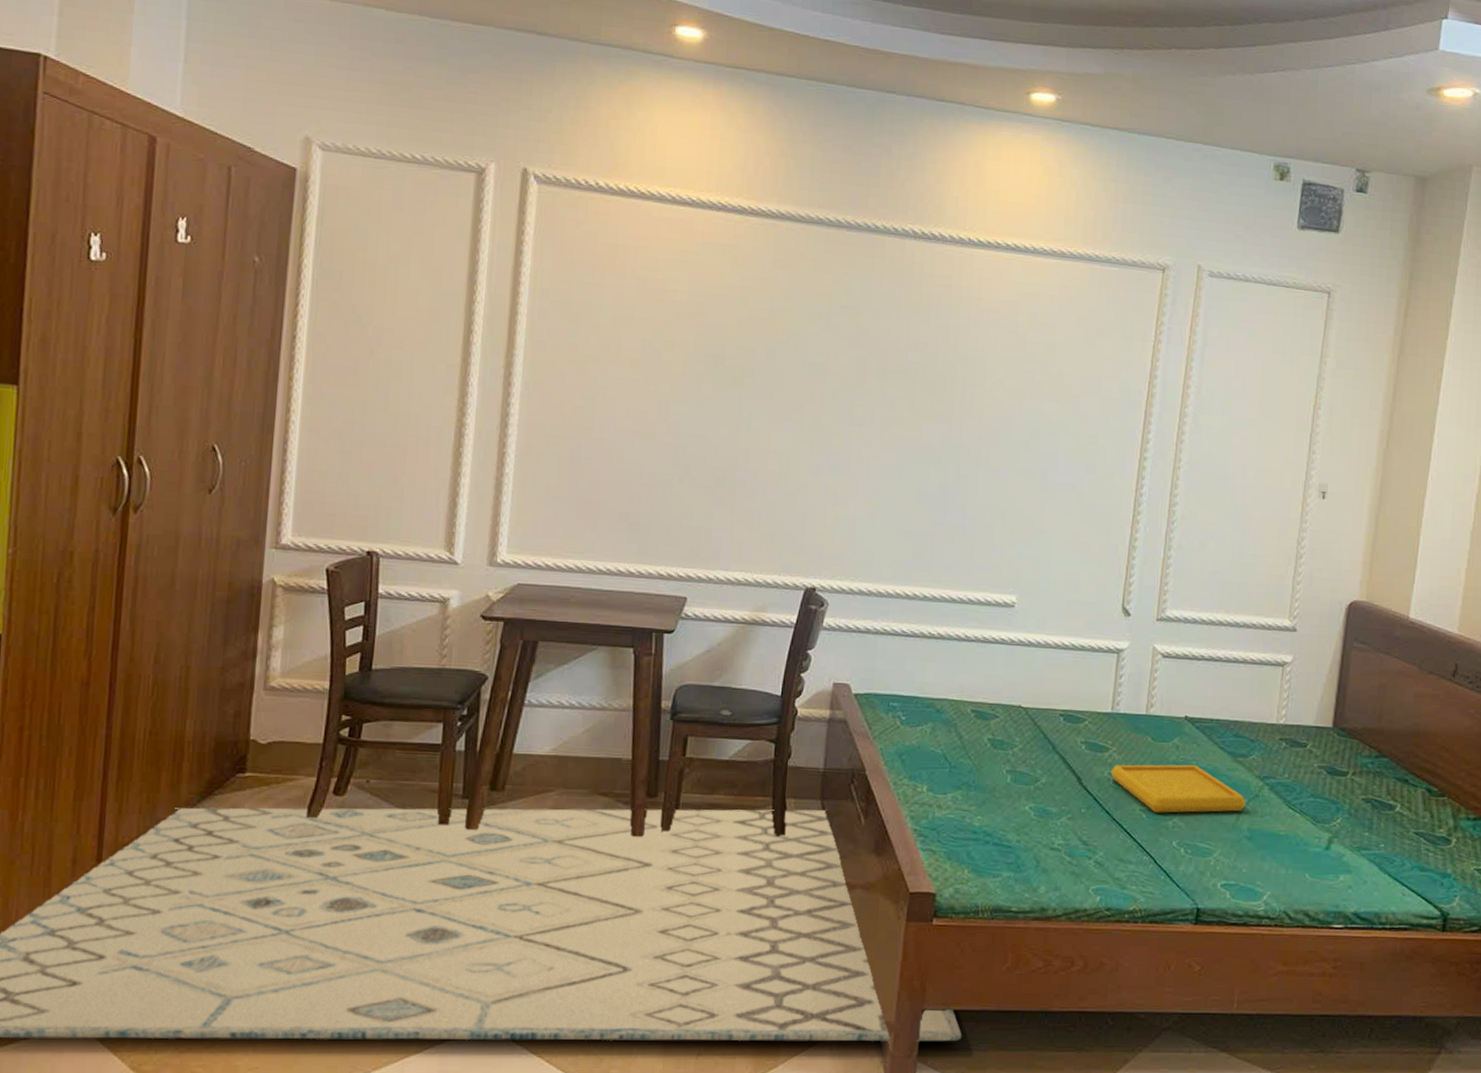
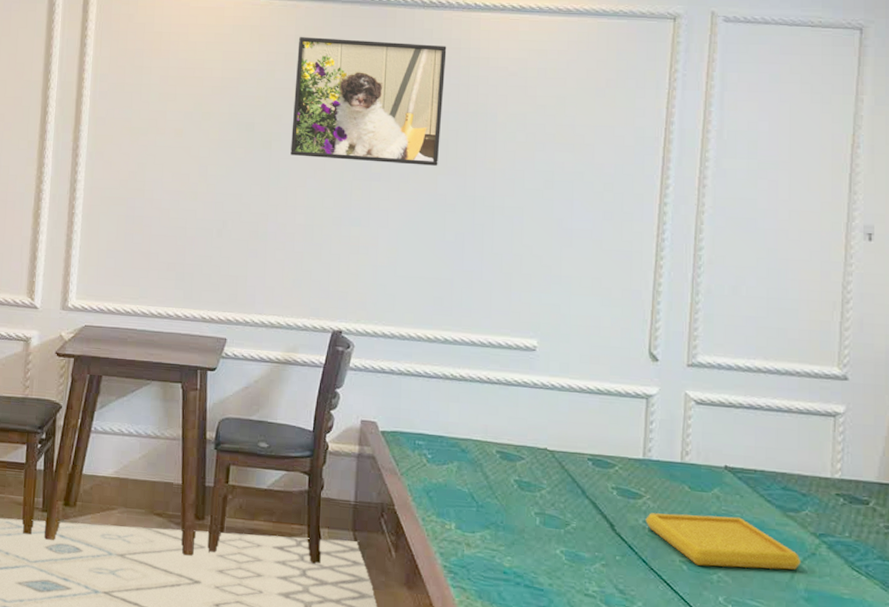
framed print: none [764,261,938,412] -> present [290,37,447,166]

